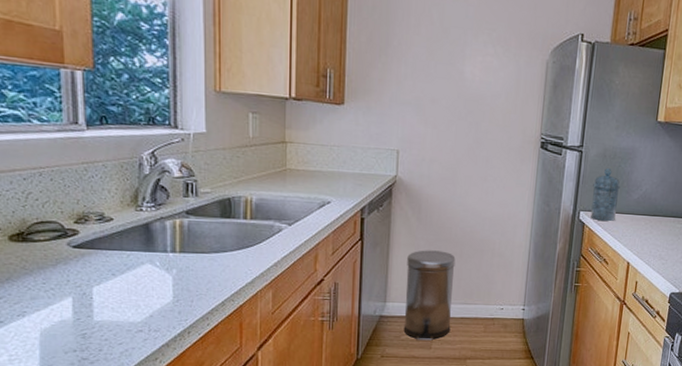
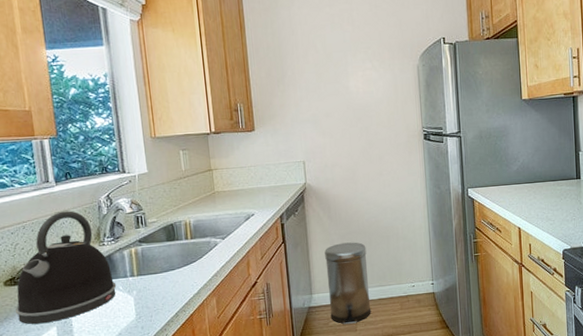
kettle: none [22,162,153,291] -> present [15,210,117,324]
canister: present [590,168,620,222] -> none [475,147,500,195]

